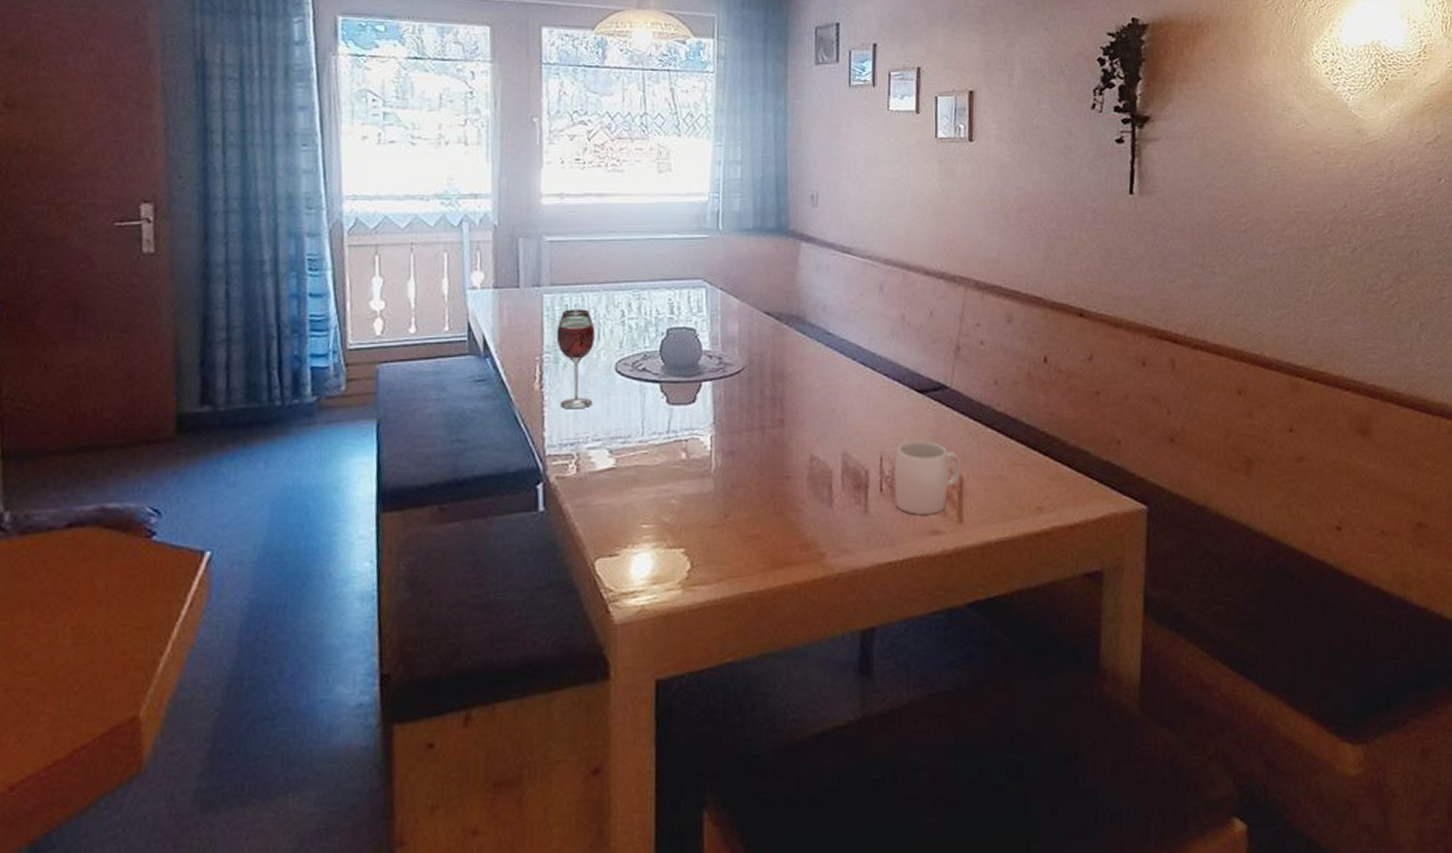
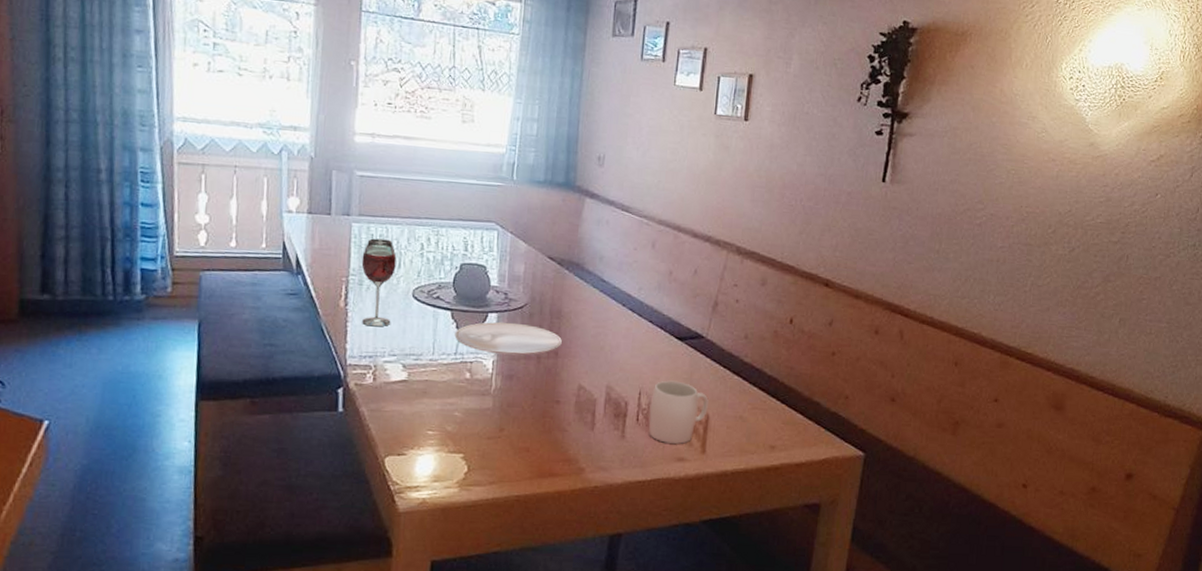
plate: none [665,390,787,428] -> present [454,322,562,356]

